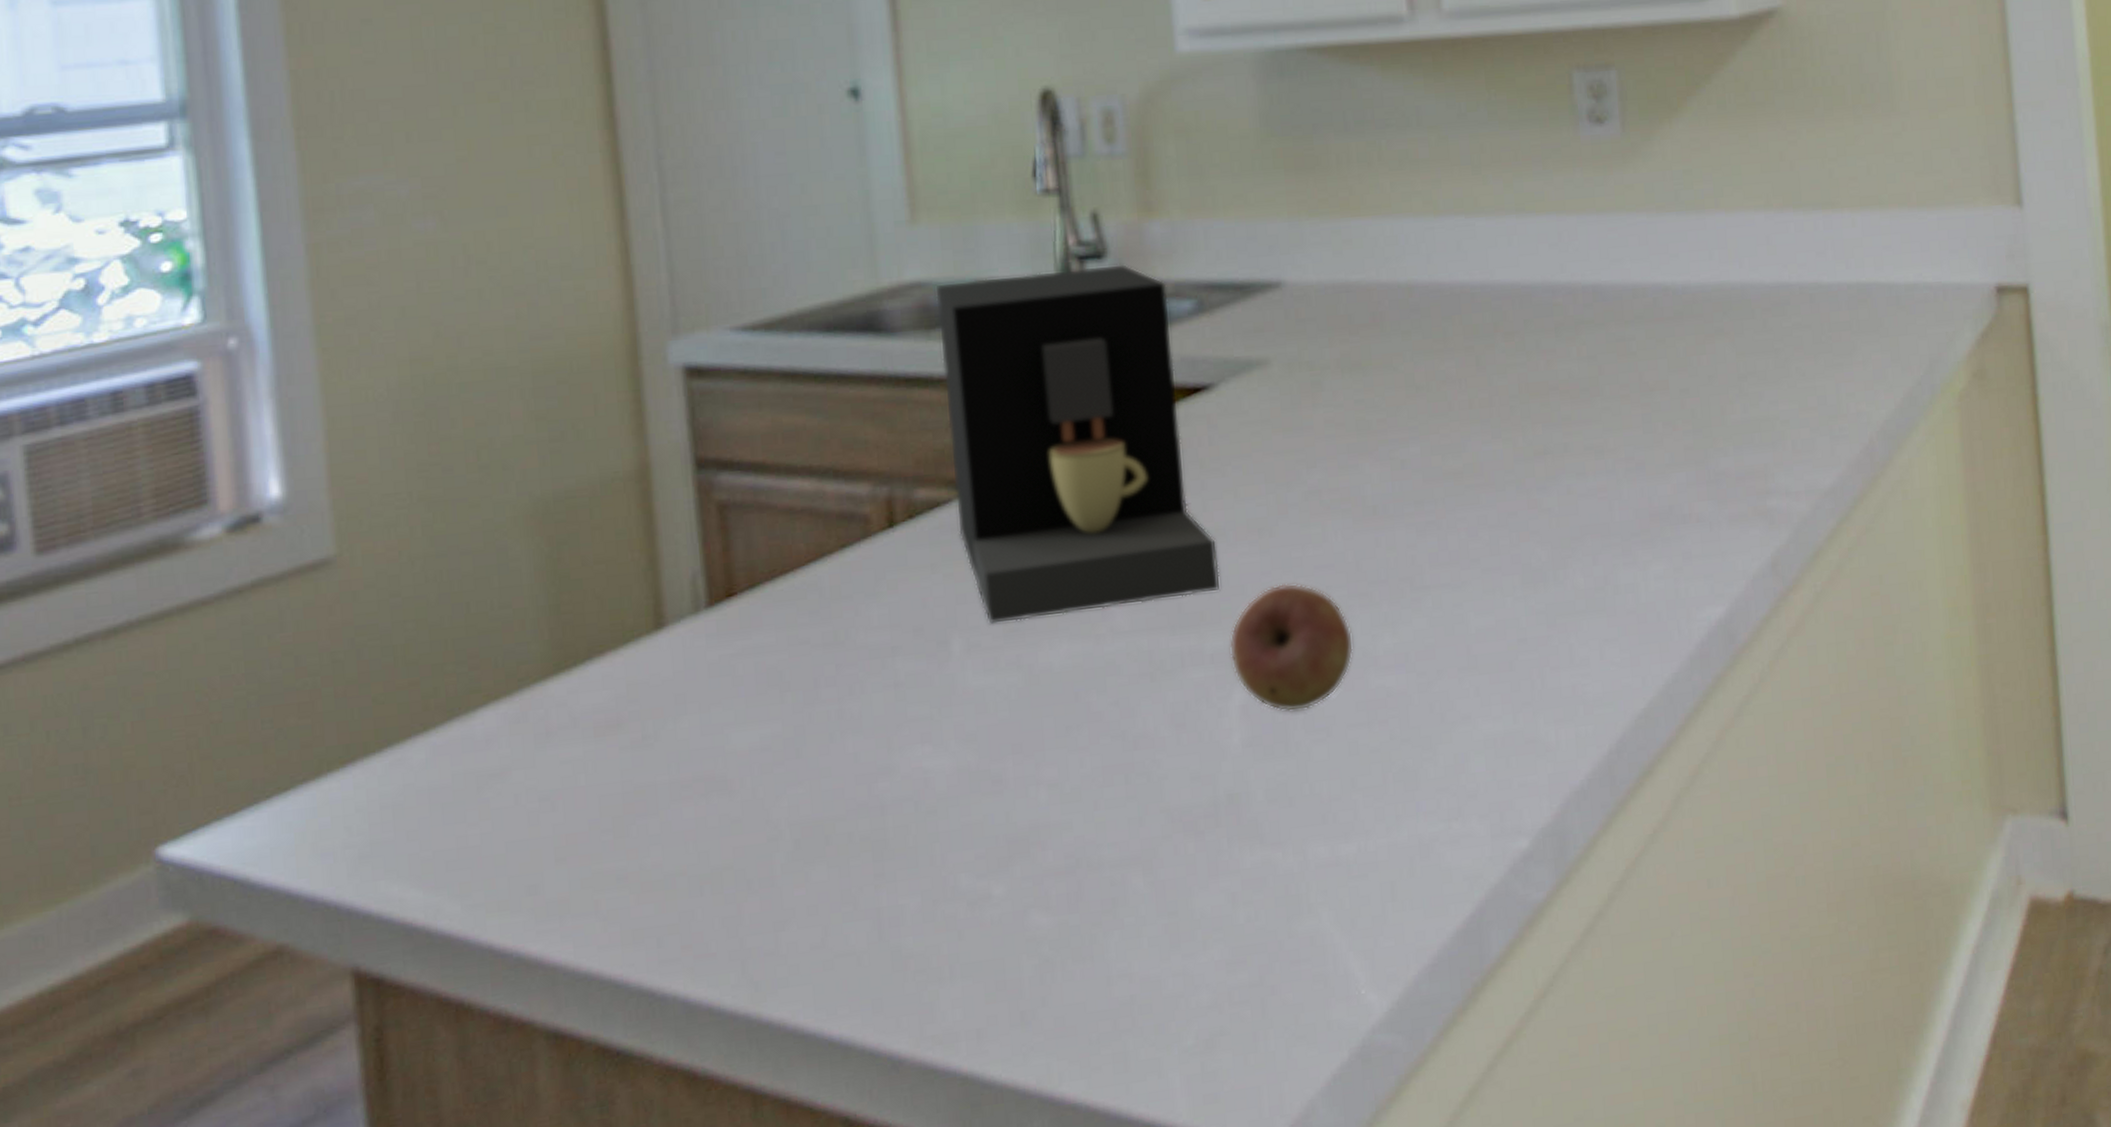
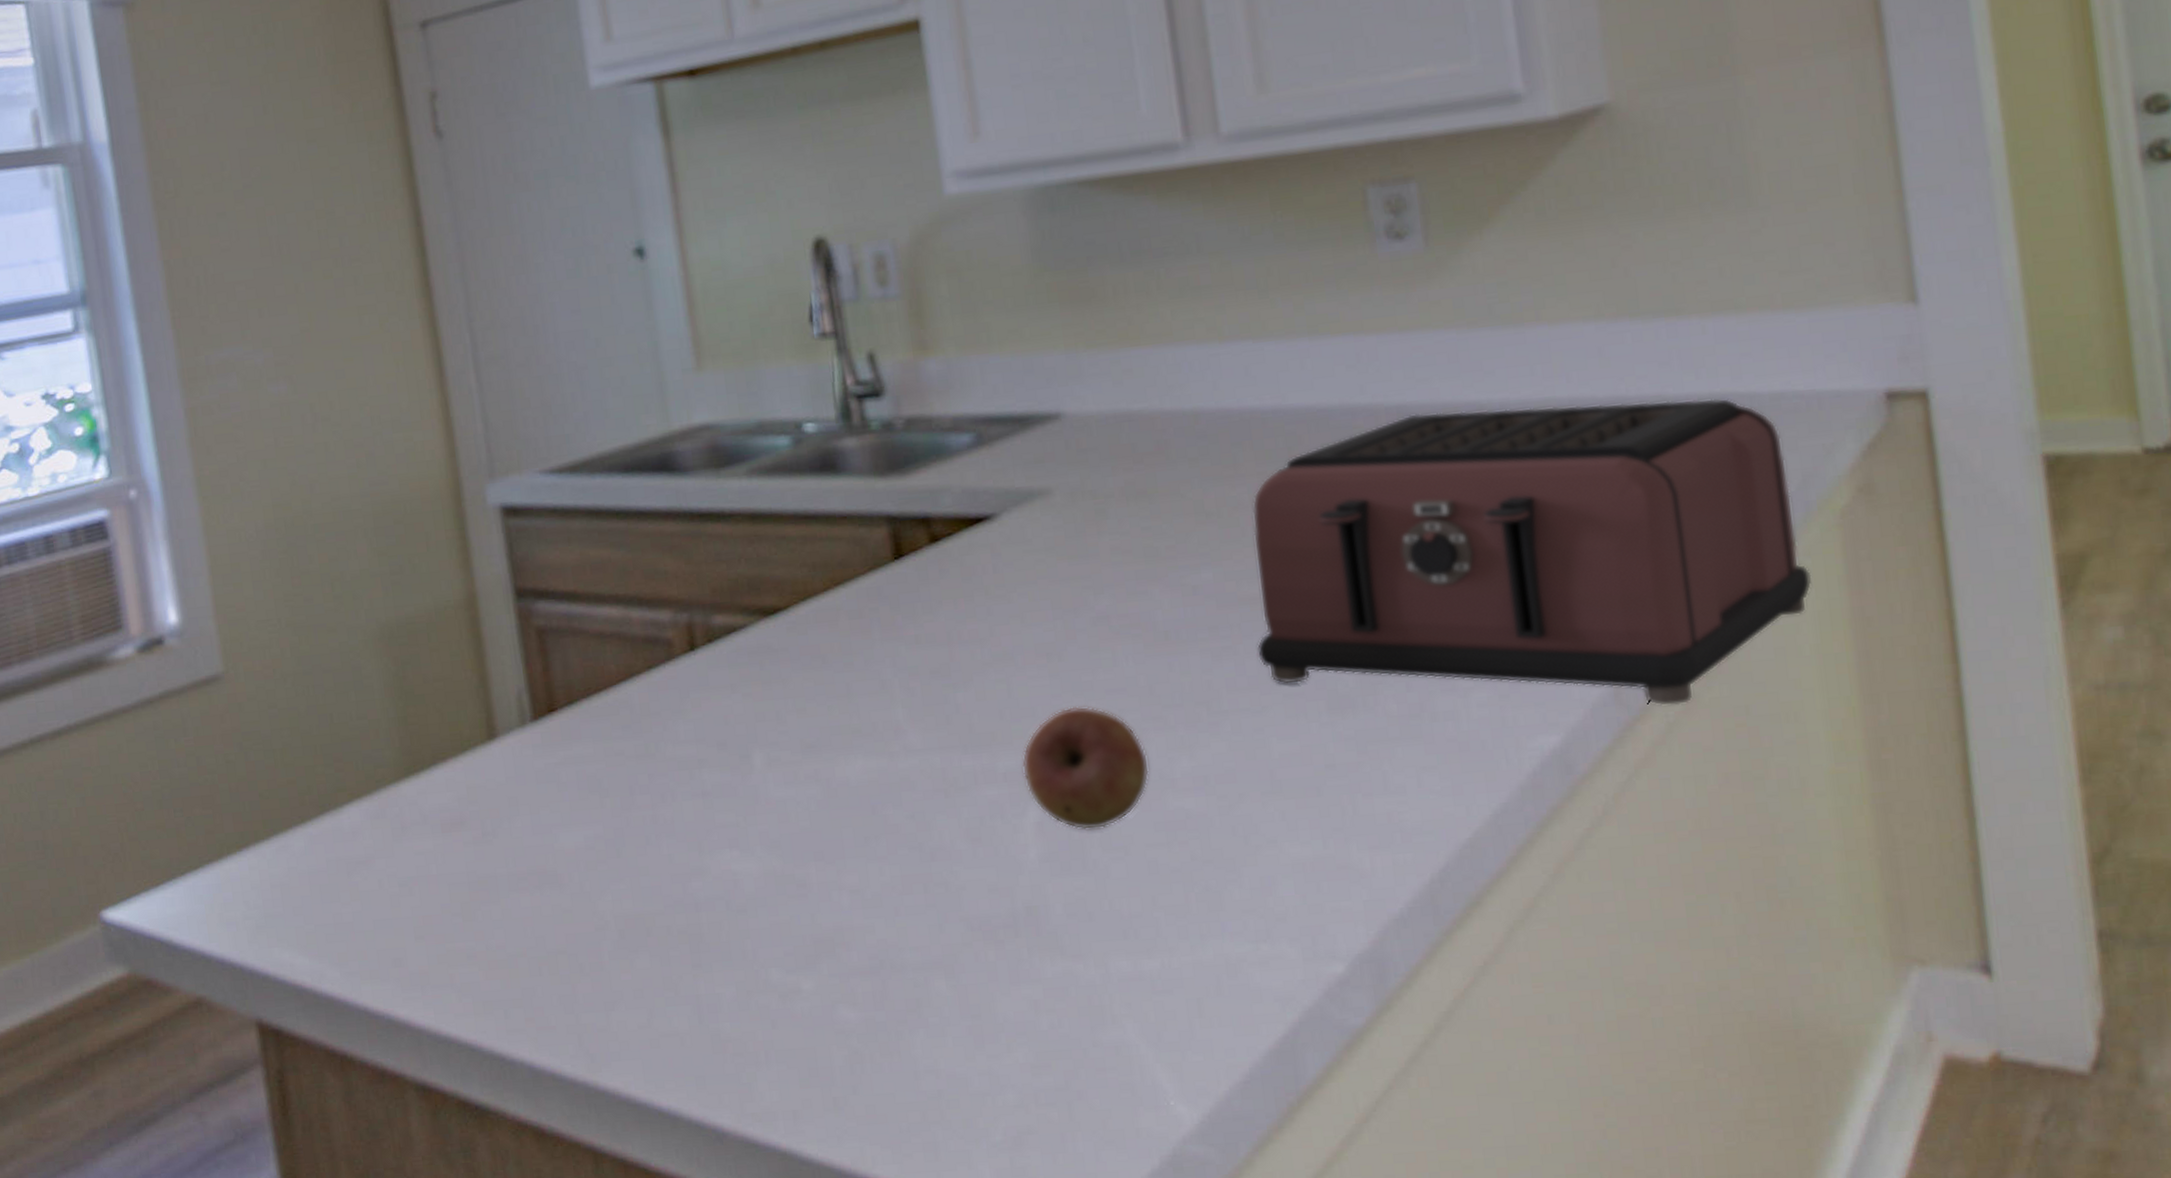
coffee maker: present [936,263,1220,625] -> none [724,400,1009,741]
toaster: none [1458,287,1935,577] -> present [1252,398,1812,707]

